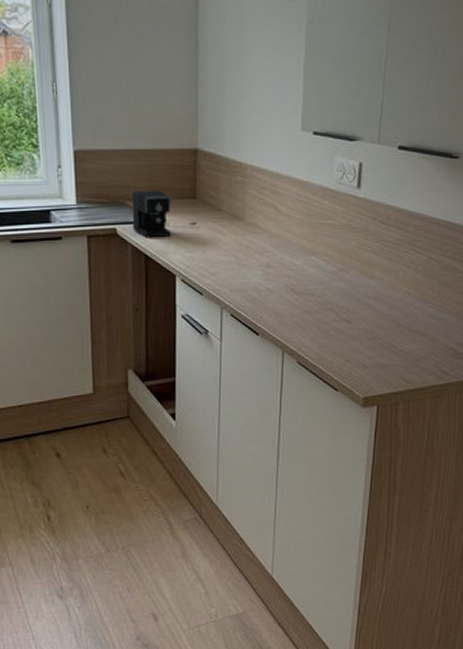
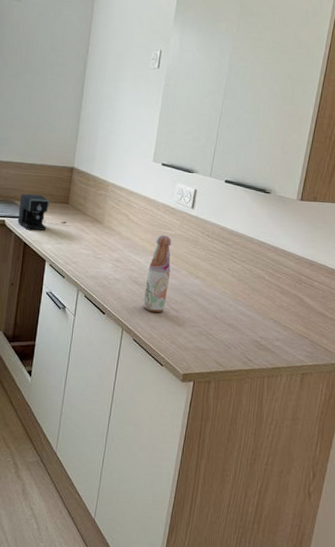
bottle: none [305,227,337,327] -> present [143,235,171,313]

